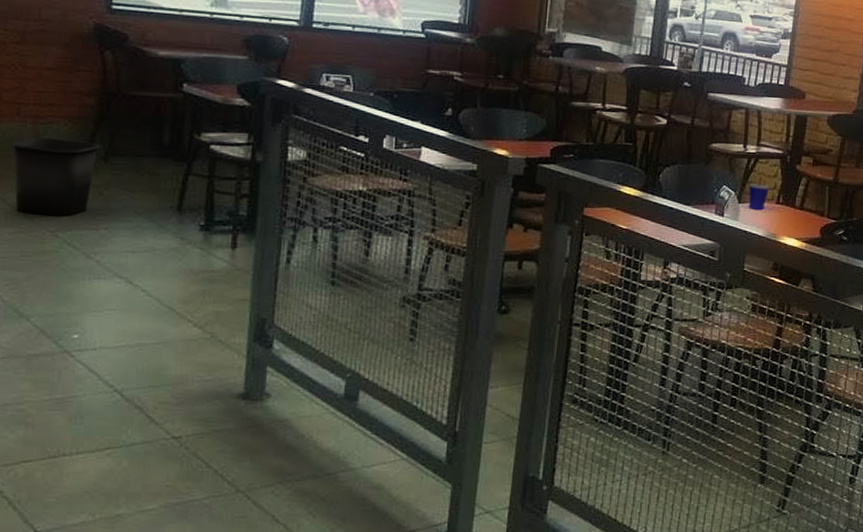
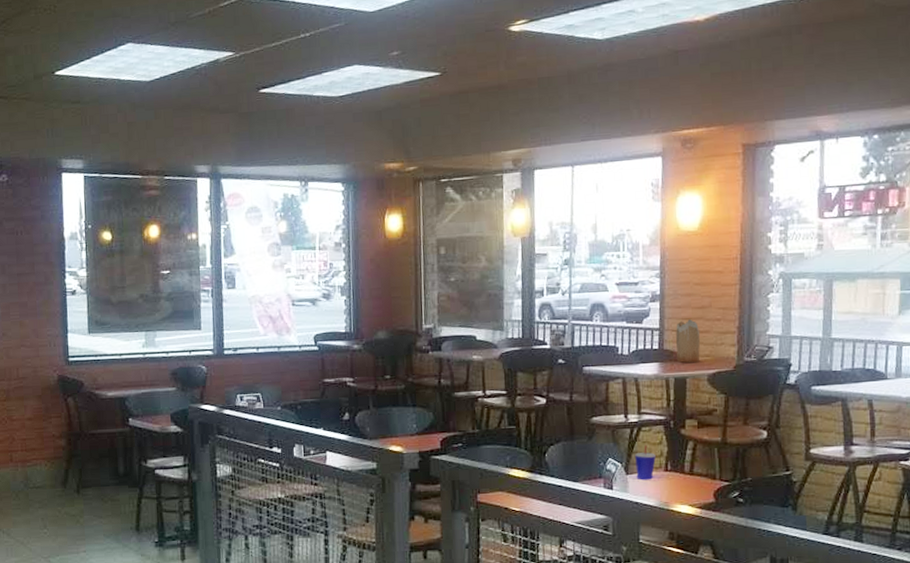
waste bin: present [10,137,101,217] -> none [8,477,73,545]
paper bag: none [800,60,826,103] -> present [675,319,701,363]

